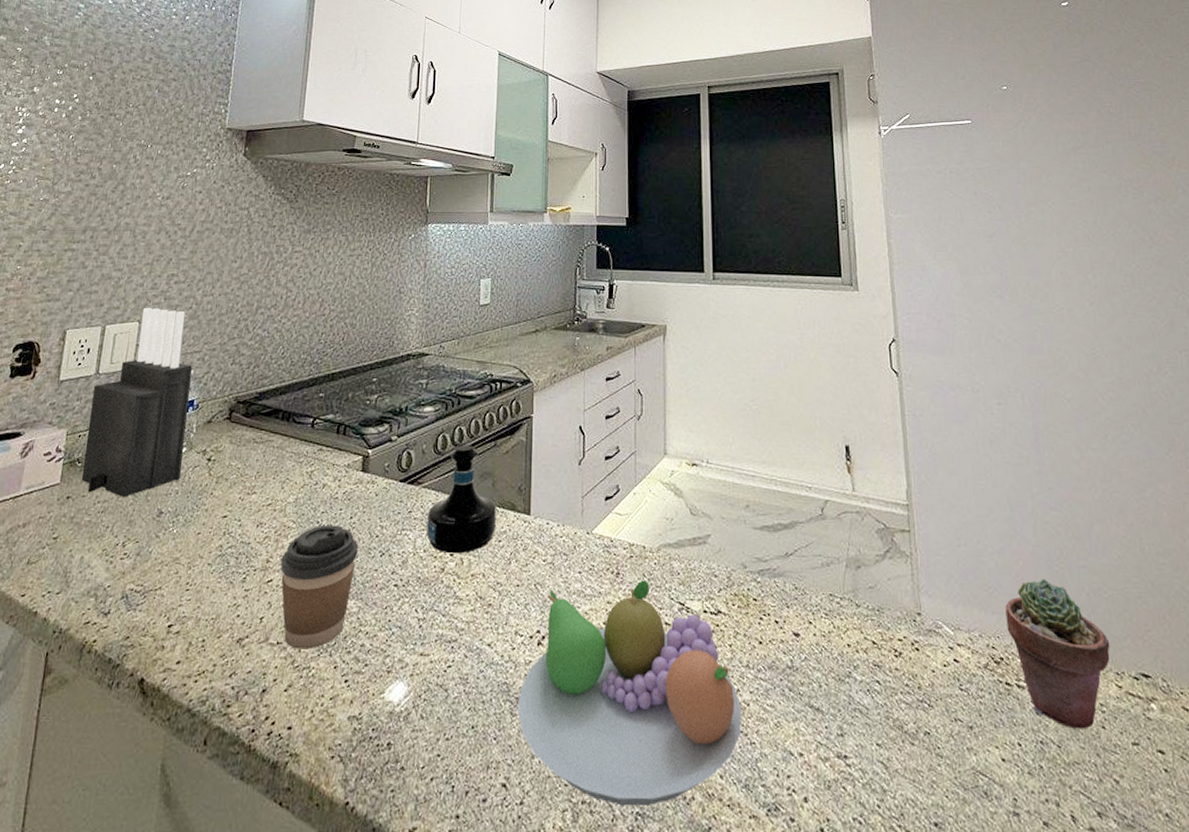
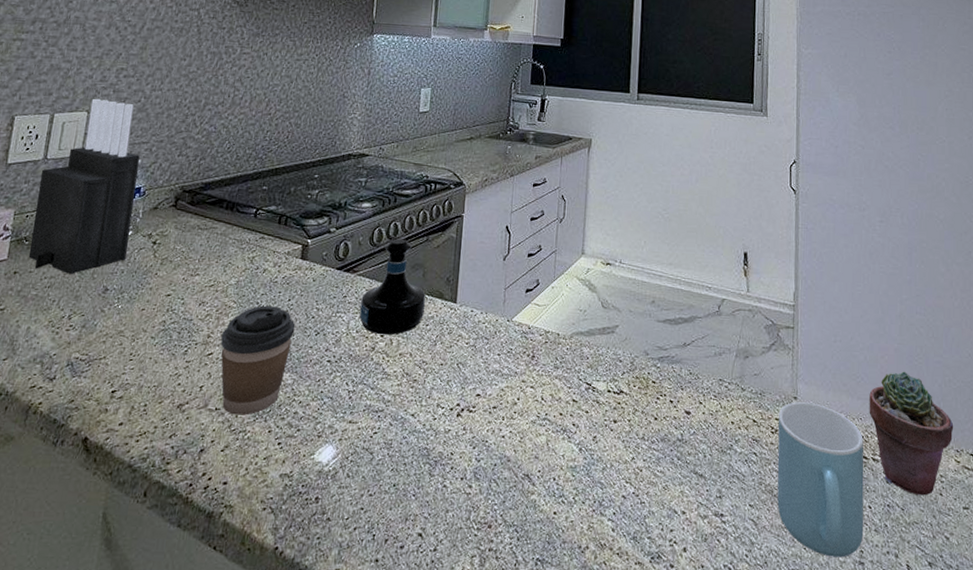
fruit bowl: present [518,580,742,806] -> none [436,362,636,554]
mug: none [901,619,1015,807] -> present [777,402,864,558]

